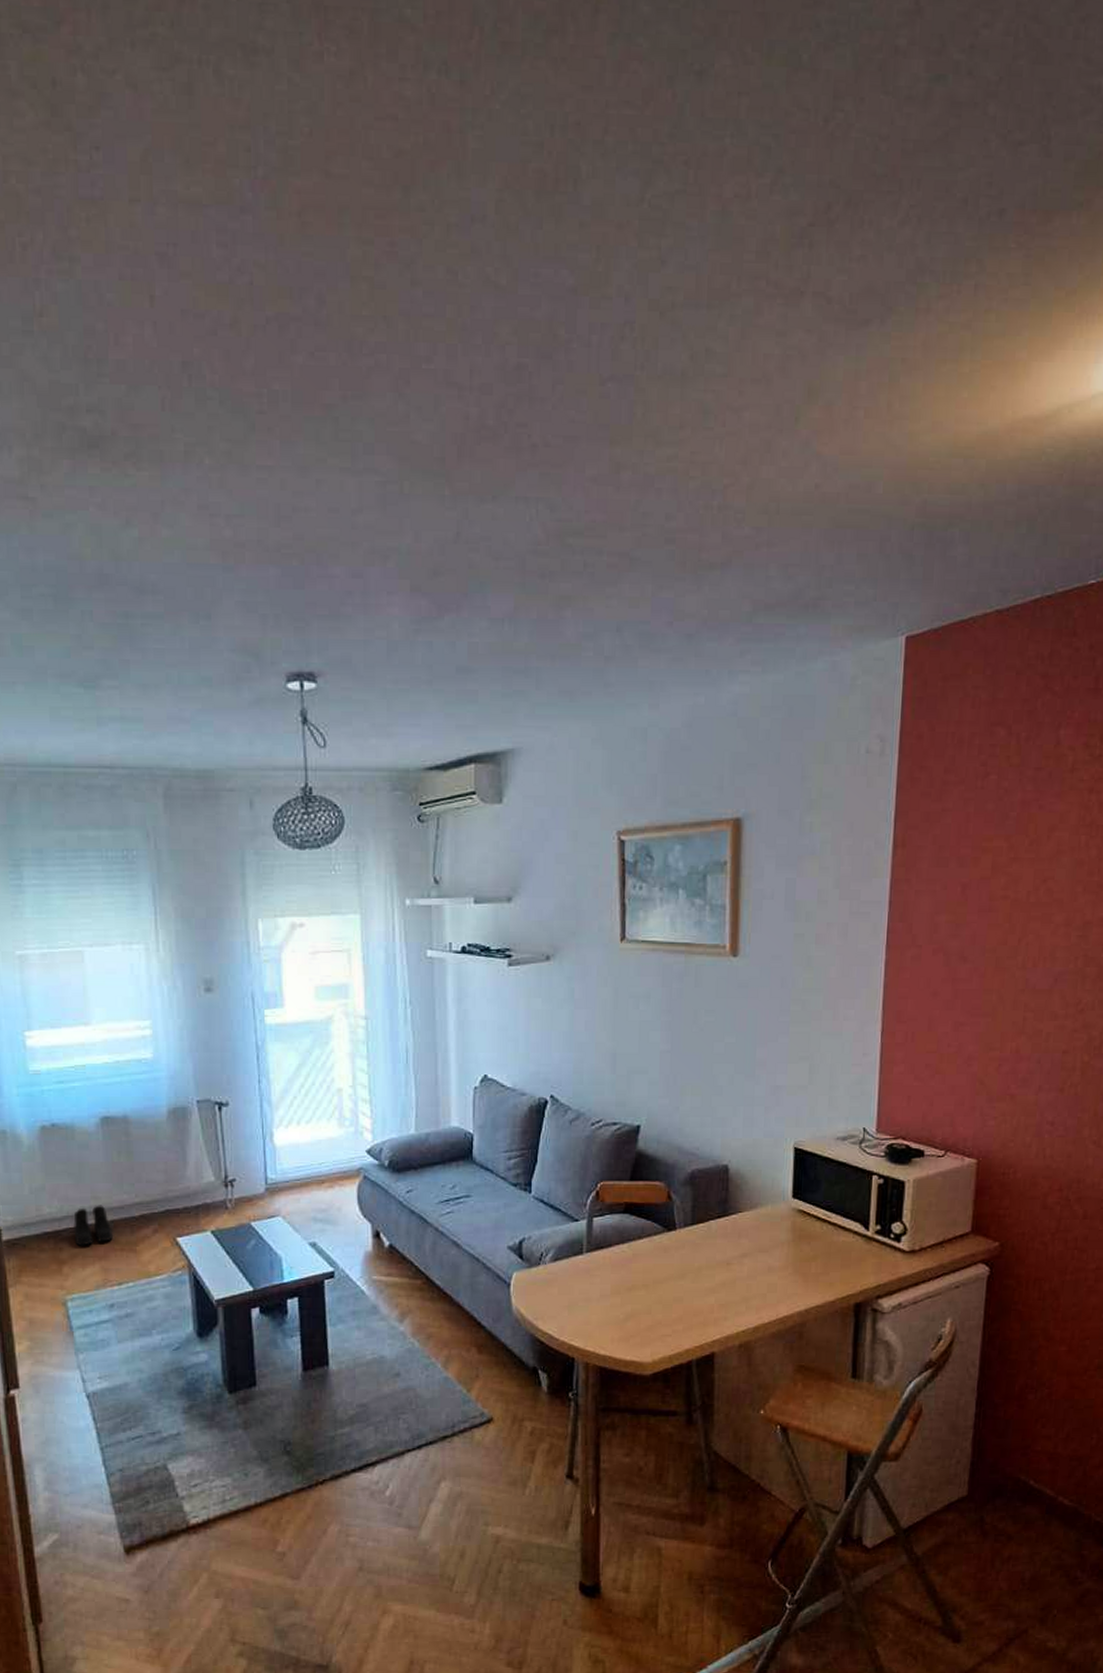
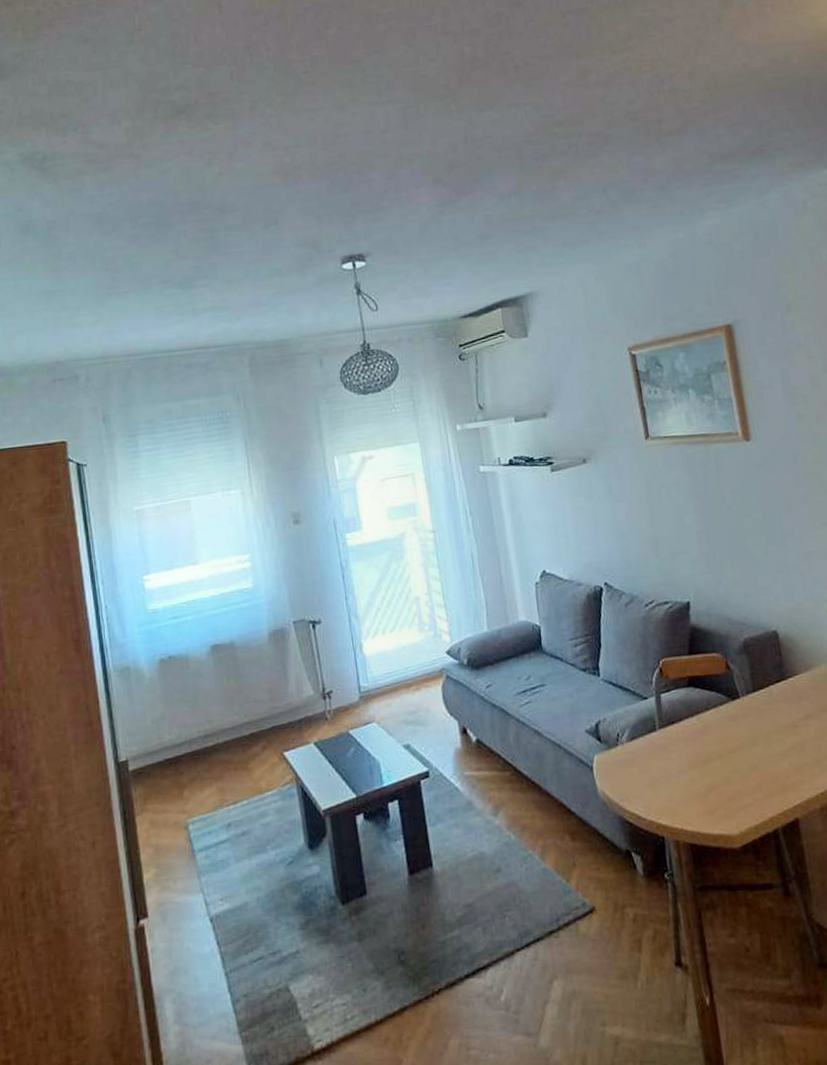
boots: present [73,1205,113,1246] -> none [191,727,227,769]

